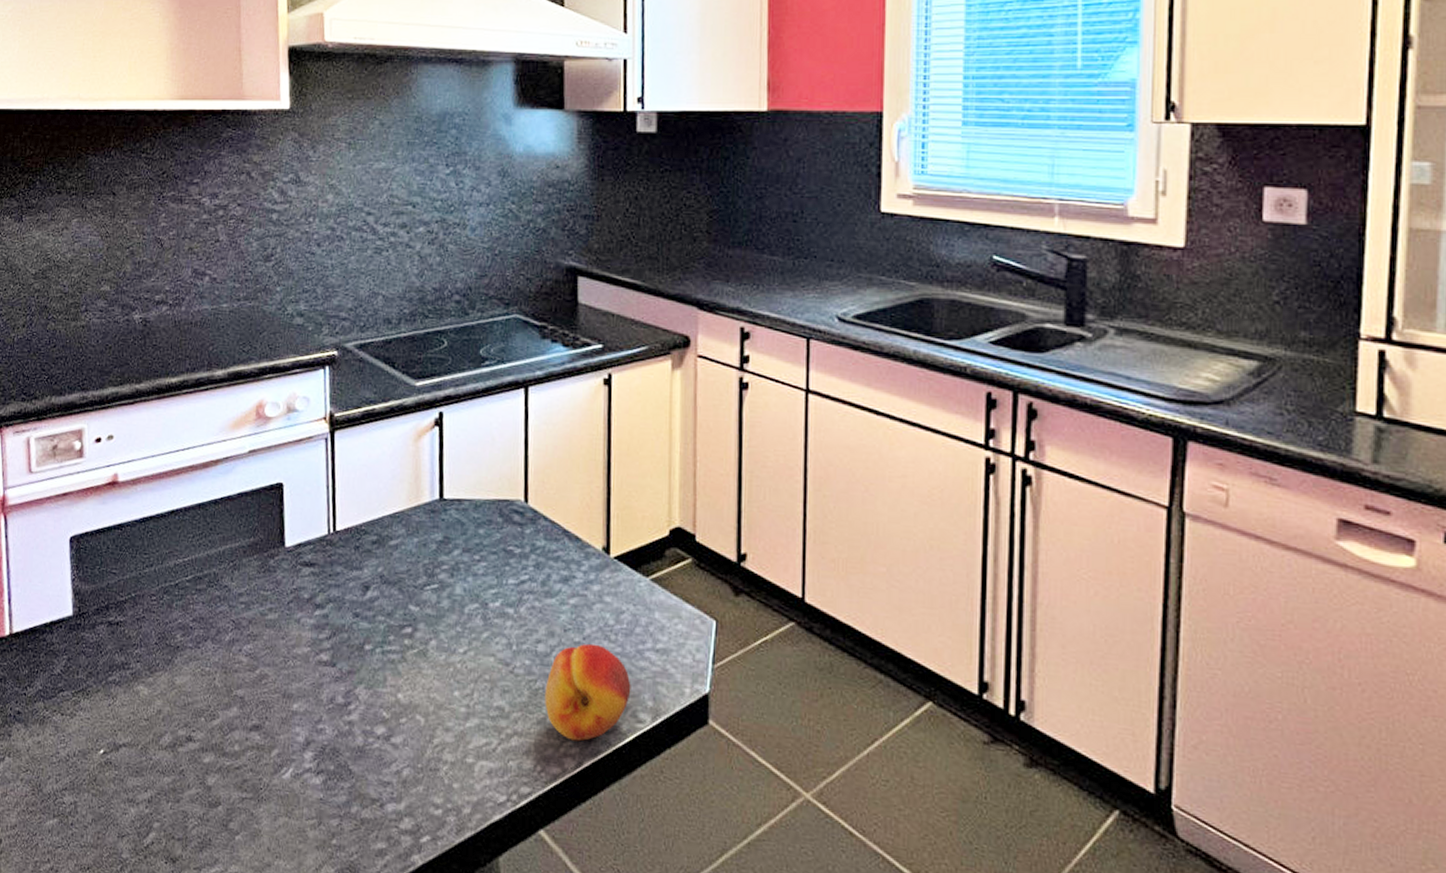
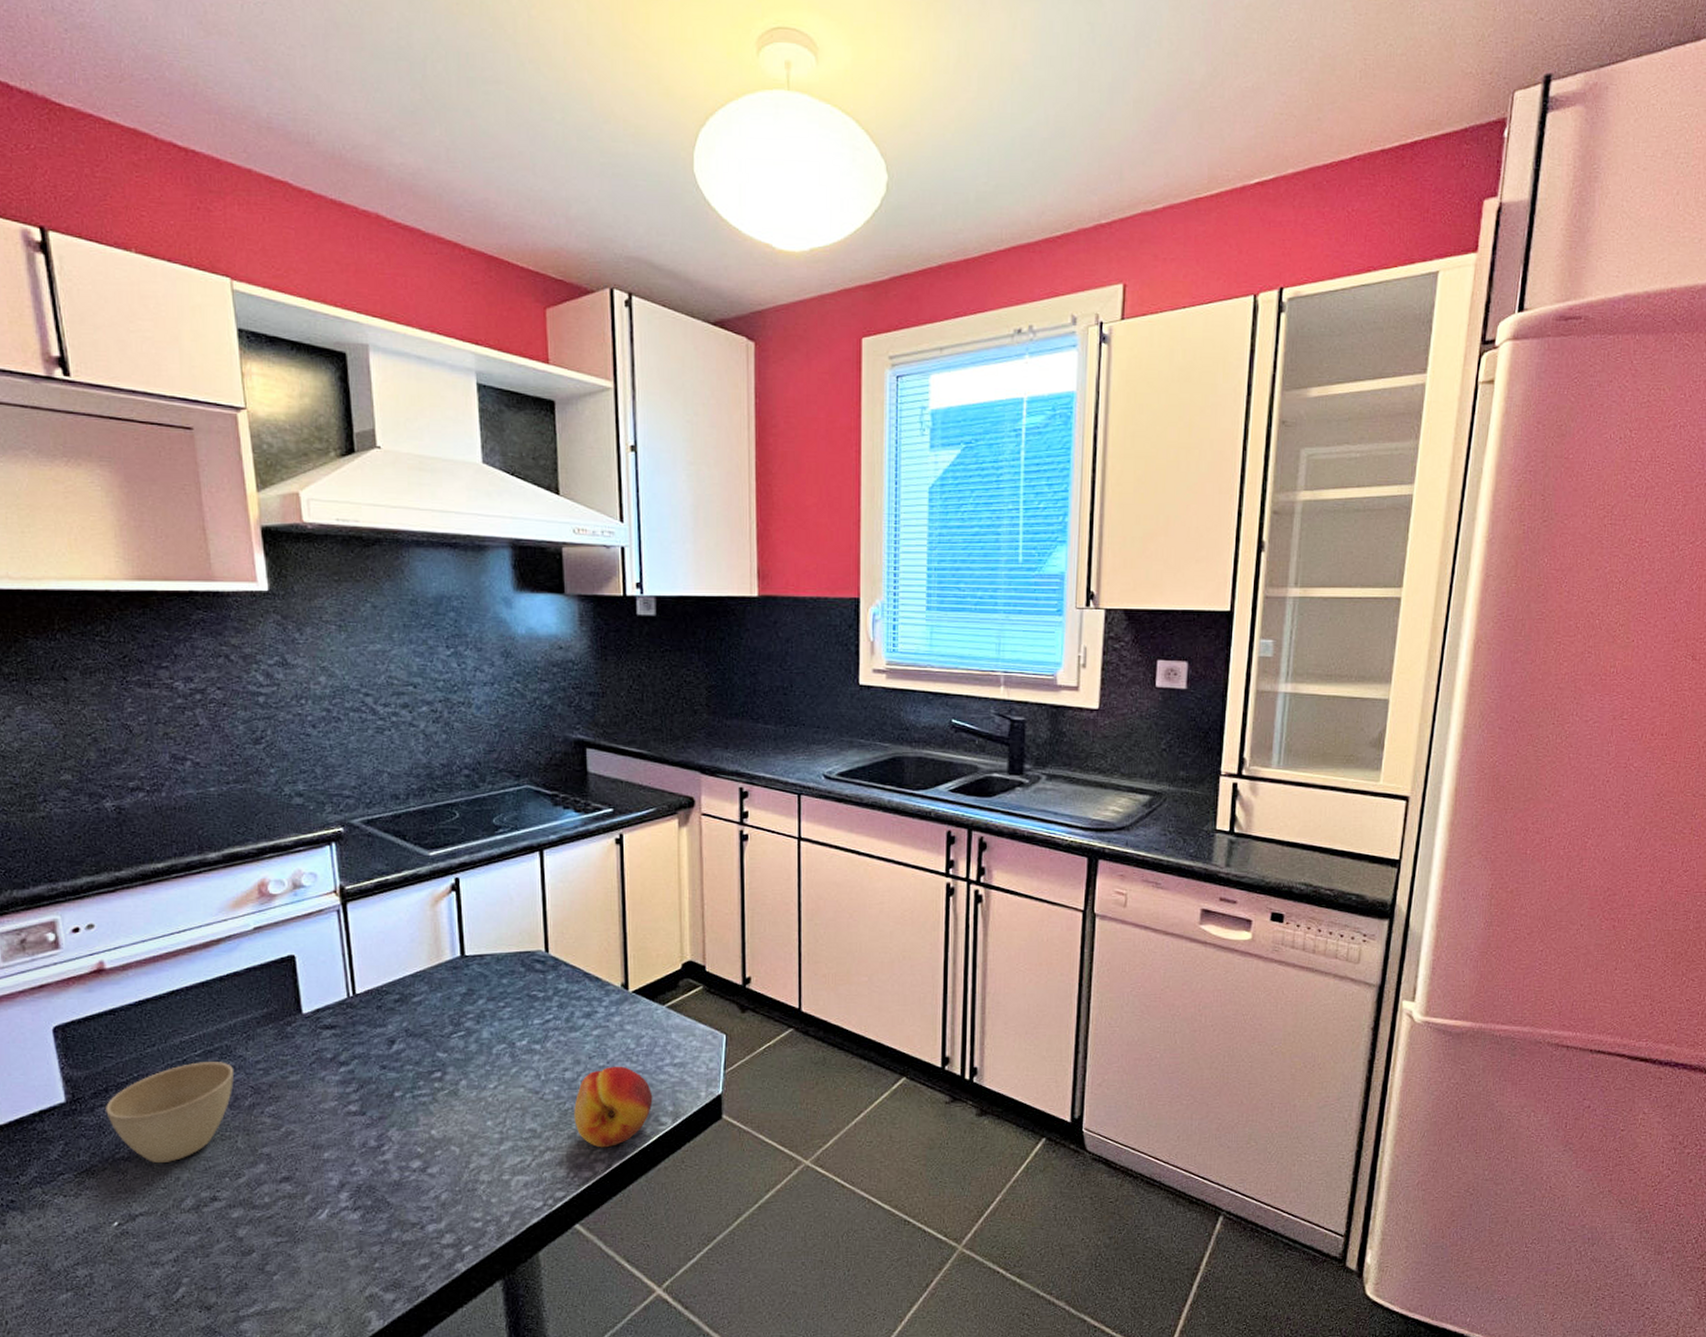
cup: none [105,588,218,693] -> present [106,1062,234,1164]

